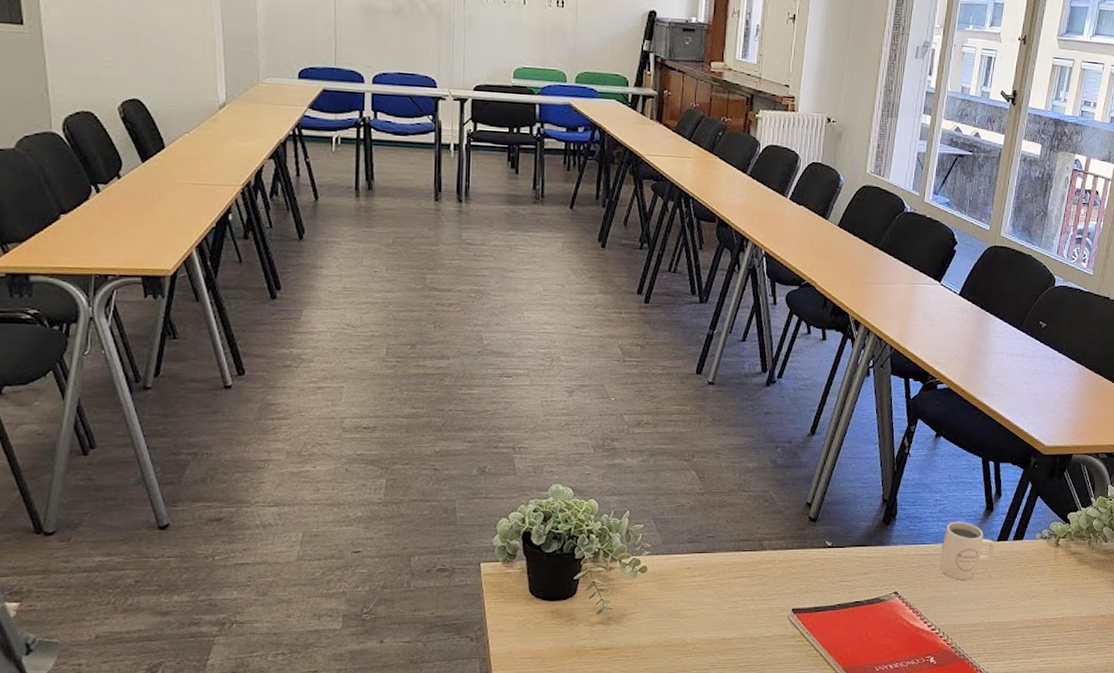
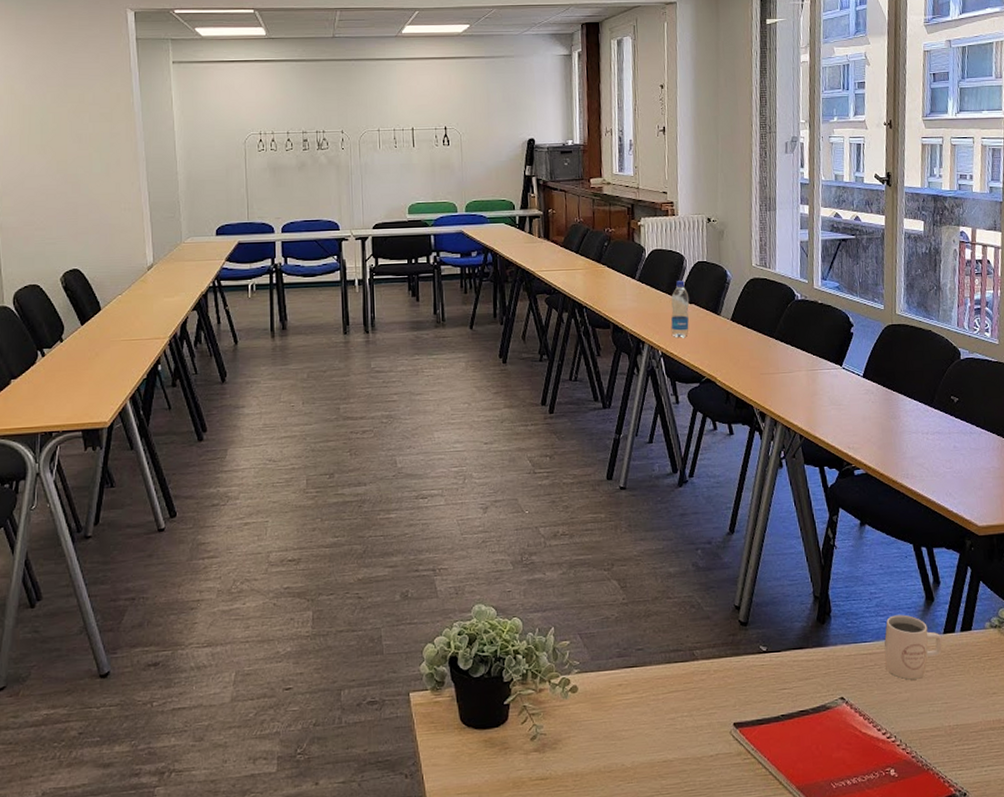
bottle: none [777,180,799,240] -> present [670,281,690,338]

